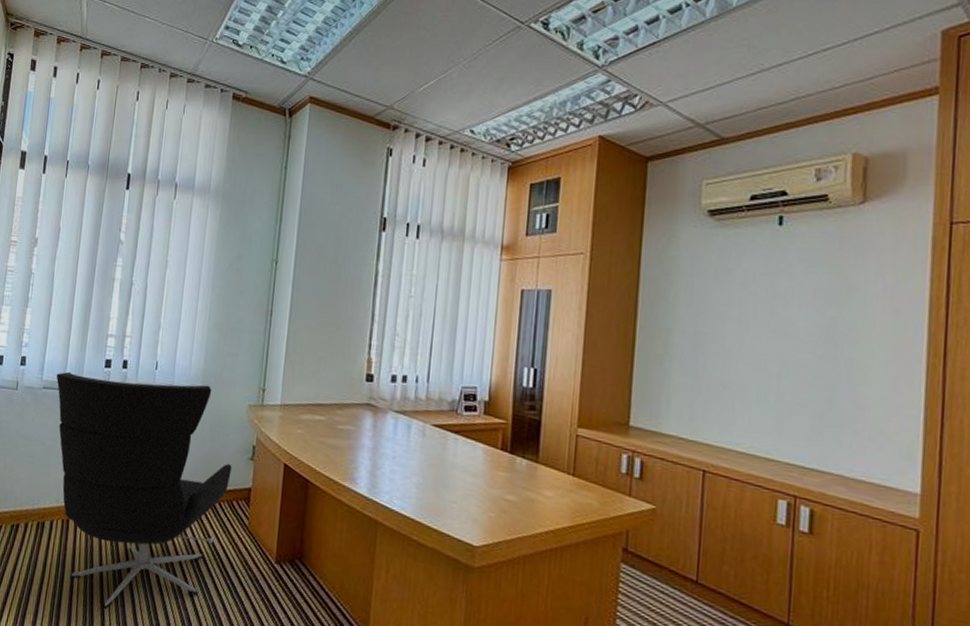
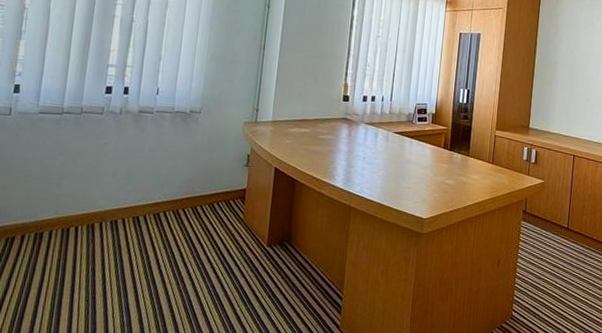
office chair: present [56,371,232,610] -> none [53,97,229,302]

